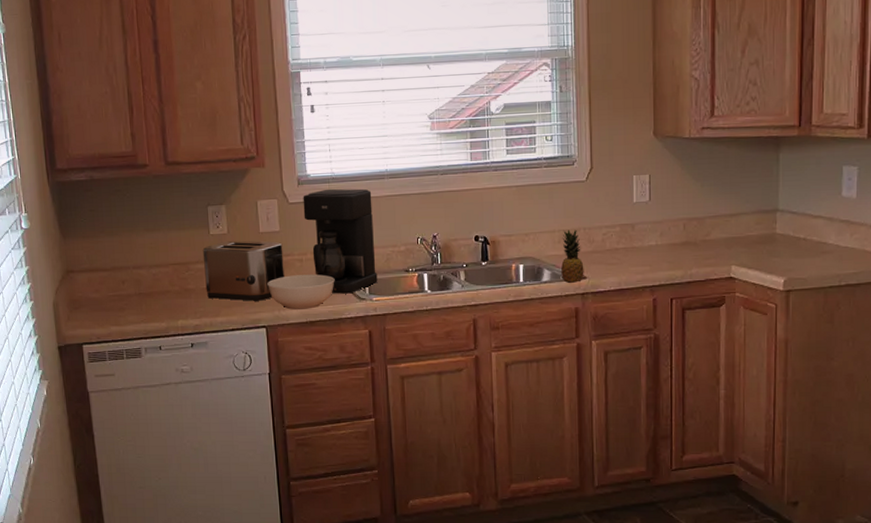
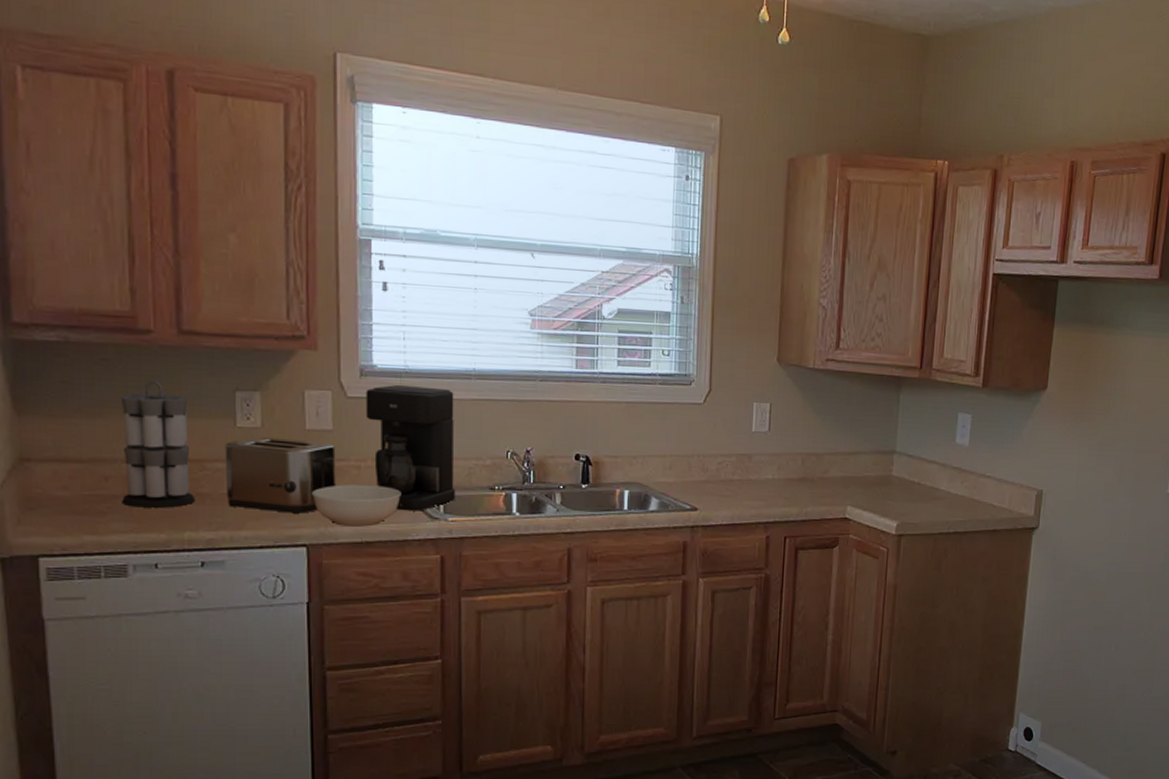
spice rack: none [129,203,185,303] -> present [120,380,196,508]
fruit: present [561,229,584,284] -> none [670,455,696,515]

